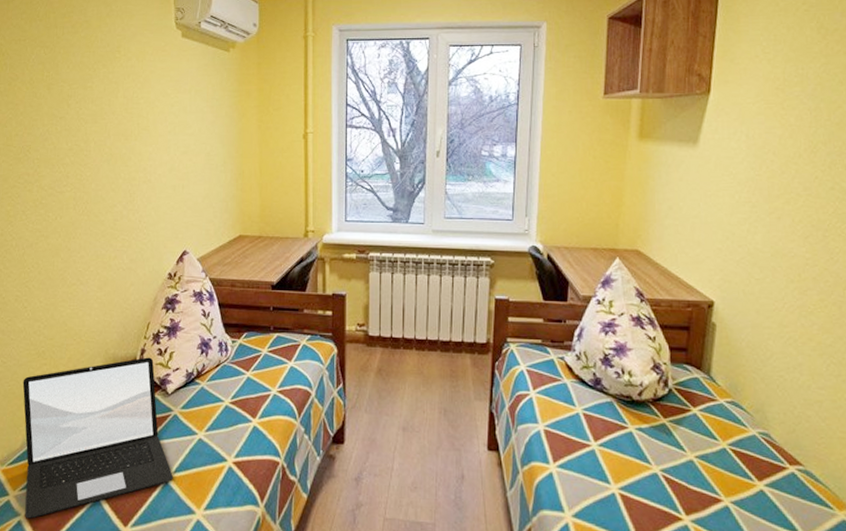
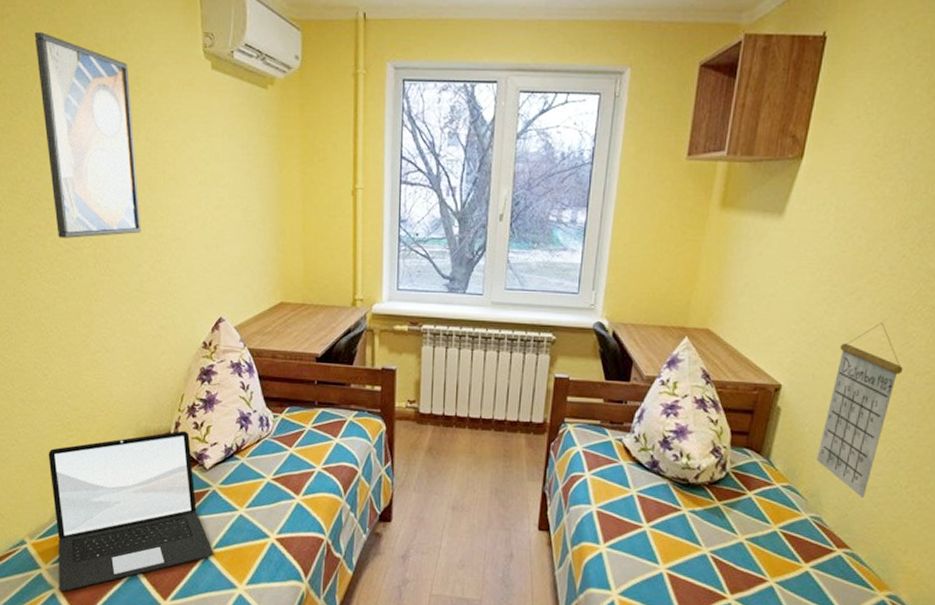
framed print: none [33,13,117,184] -> present [34,32,141,238]
calendar: none [757,239,831,413] -> present [817,322,903,499]

